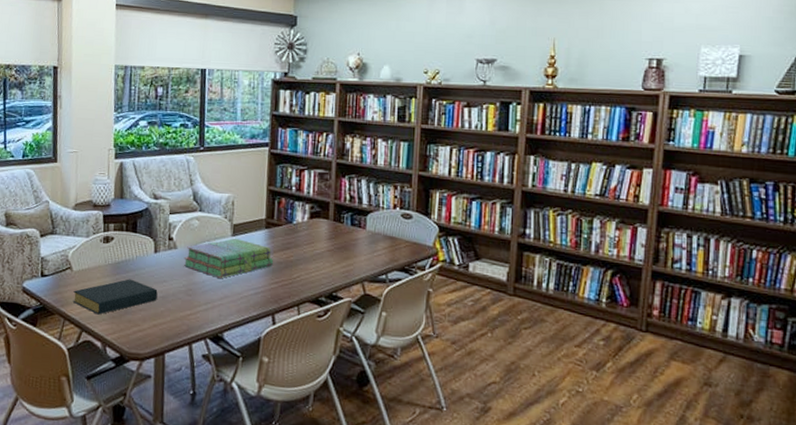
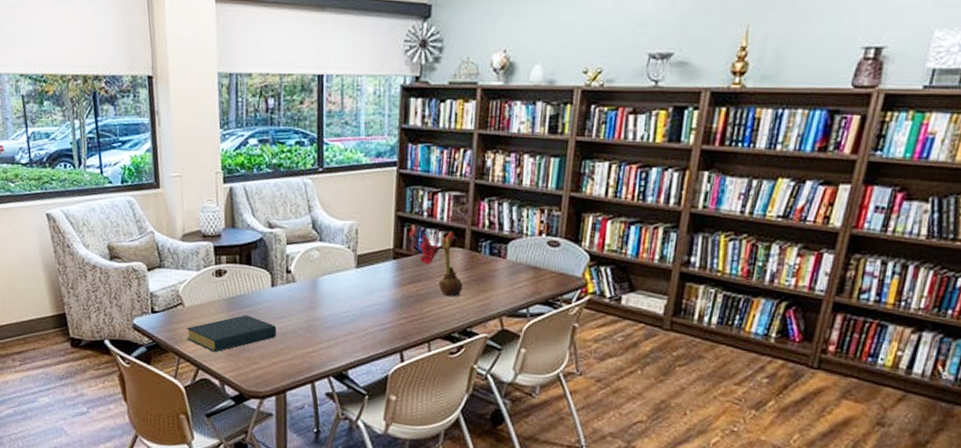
stack of books: present [183,238,274,278] -> none [303,270,403,313]
flower: none [289,204,329,264] -> present [420,231,463,297]

